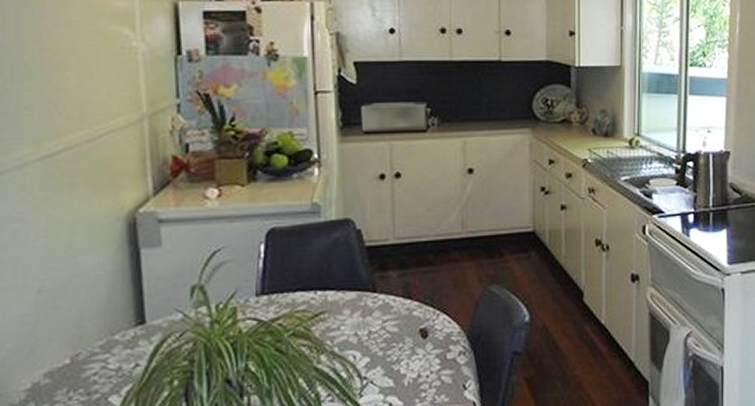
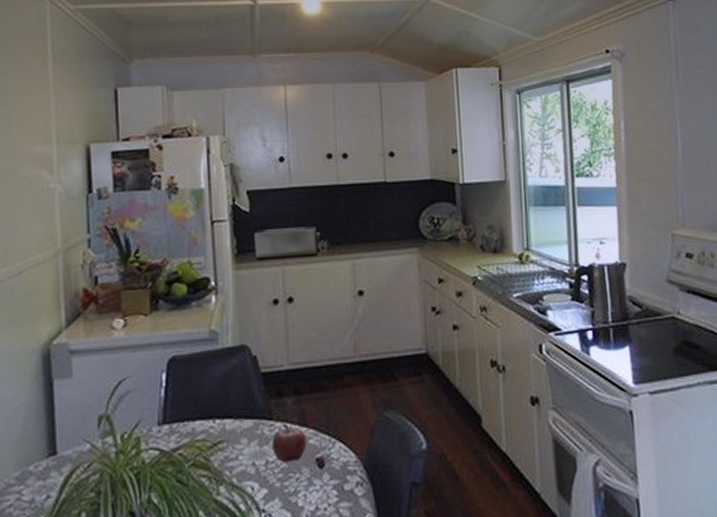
fruit: none [376,295,411,333] -> present [272,423,307,462]

